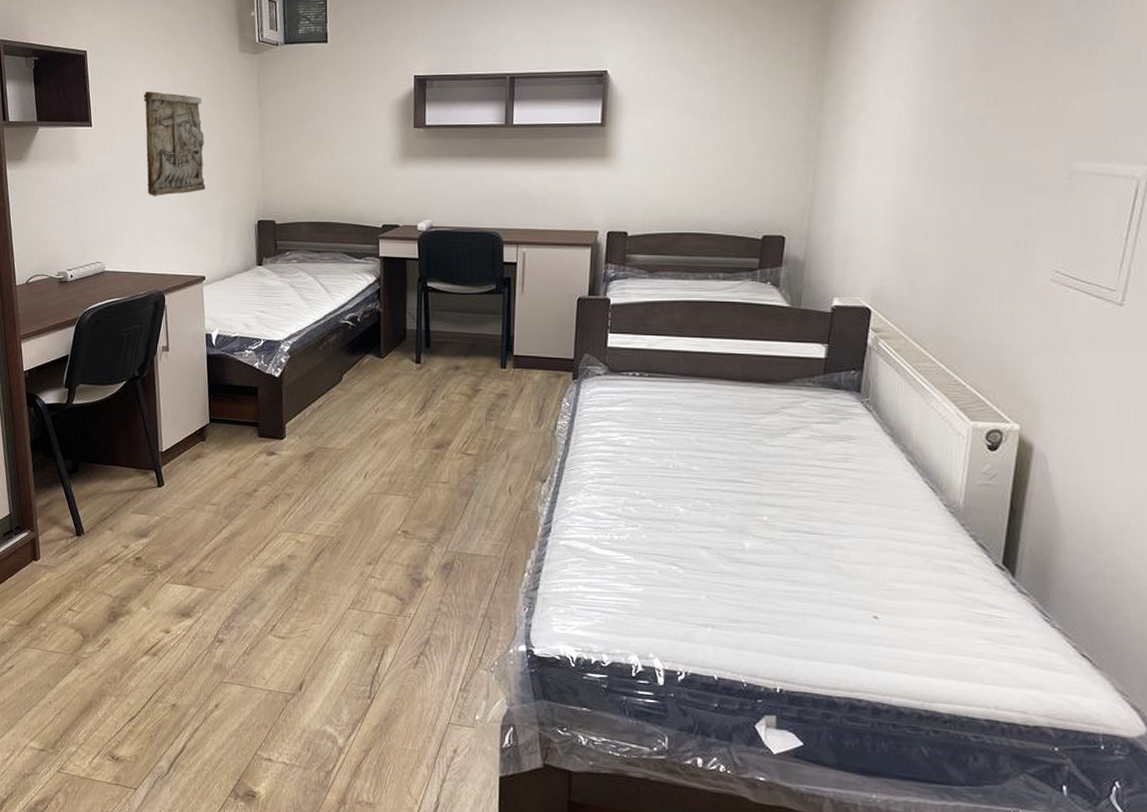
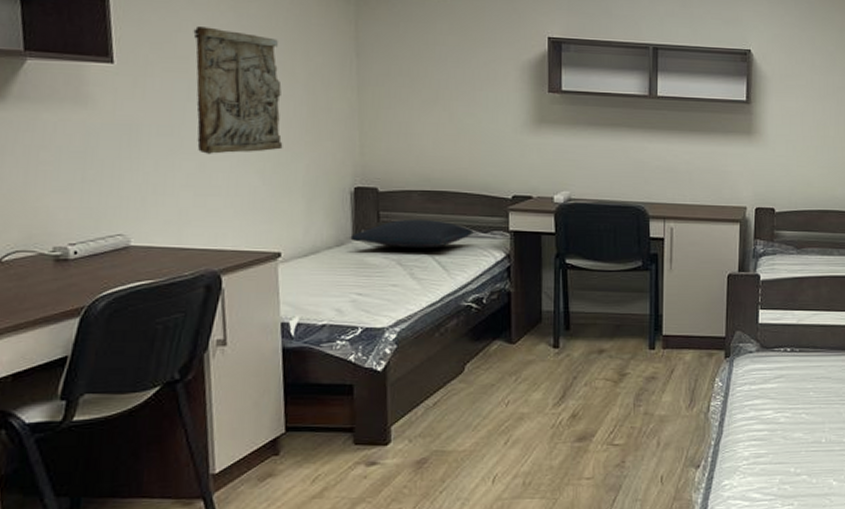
pillow: none [255,247,350,273] -> present [350,219,474,249]

